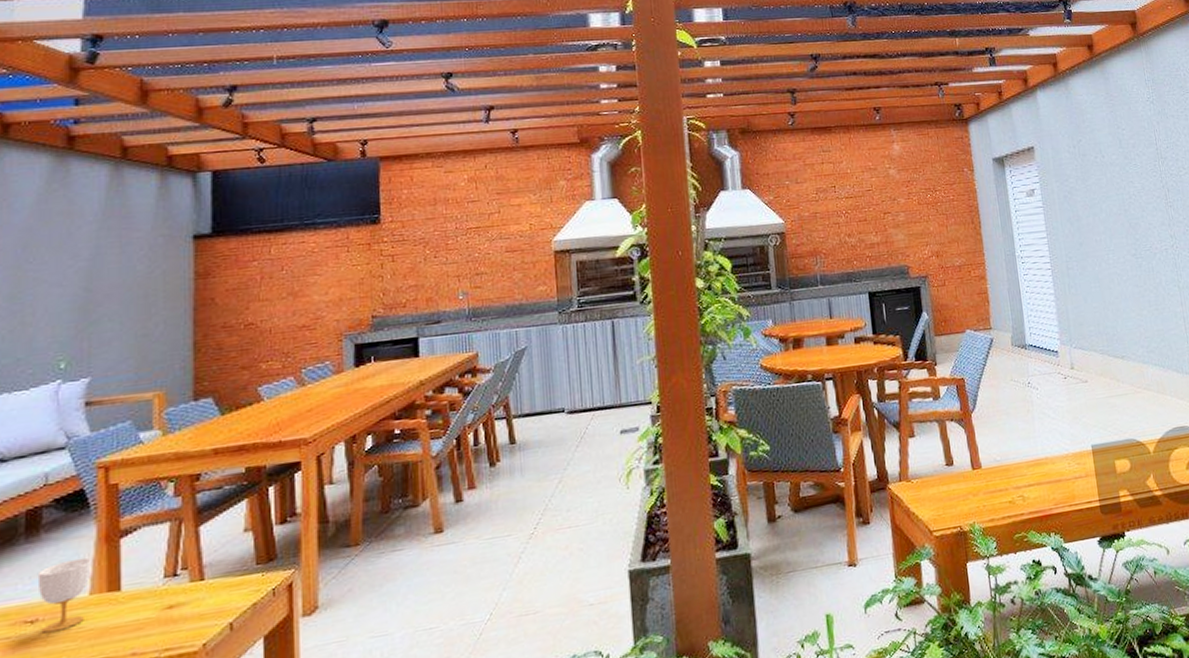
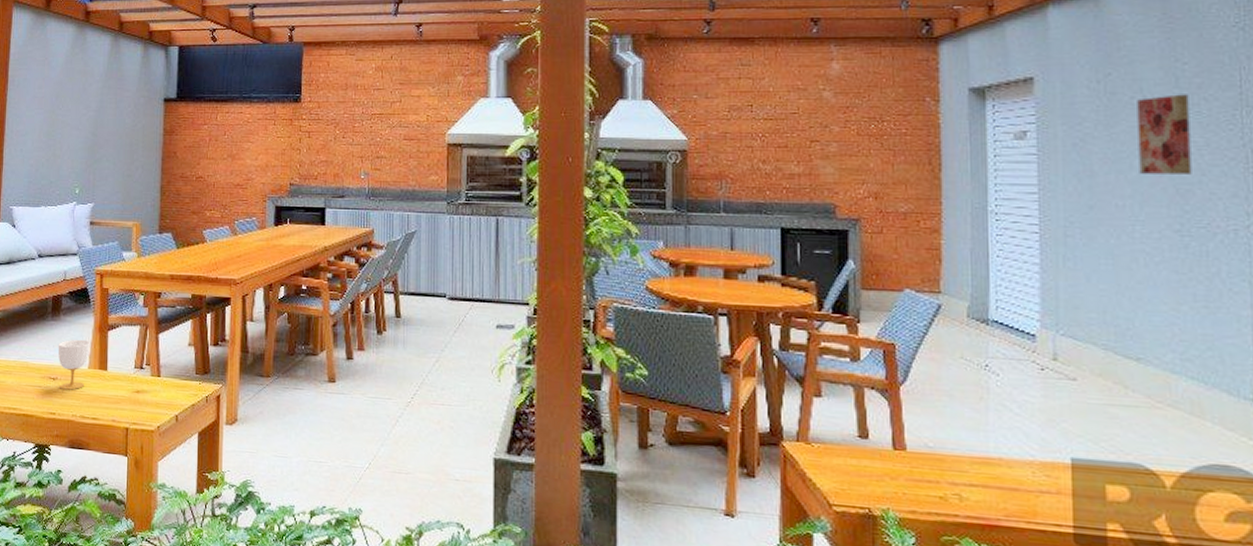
wall art: none [1099,152,1137,214] -> present [1137,94,1192,174]

